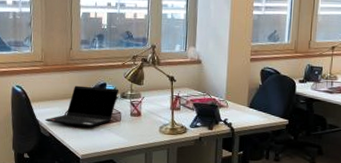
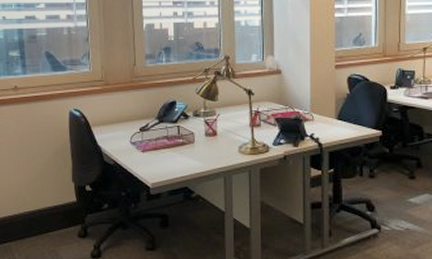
laptop computer: present [45,85,119,127] -> none [108,105,191,151]

